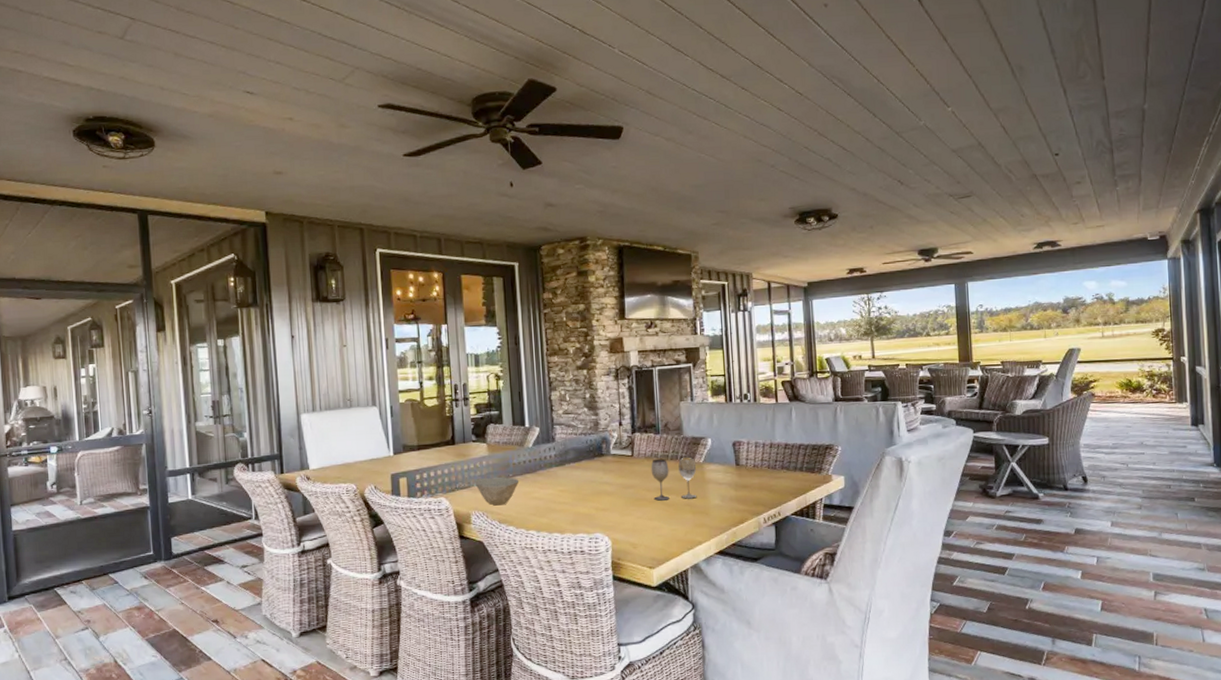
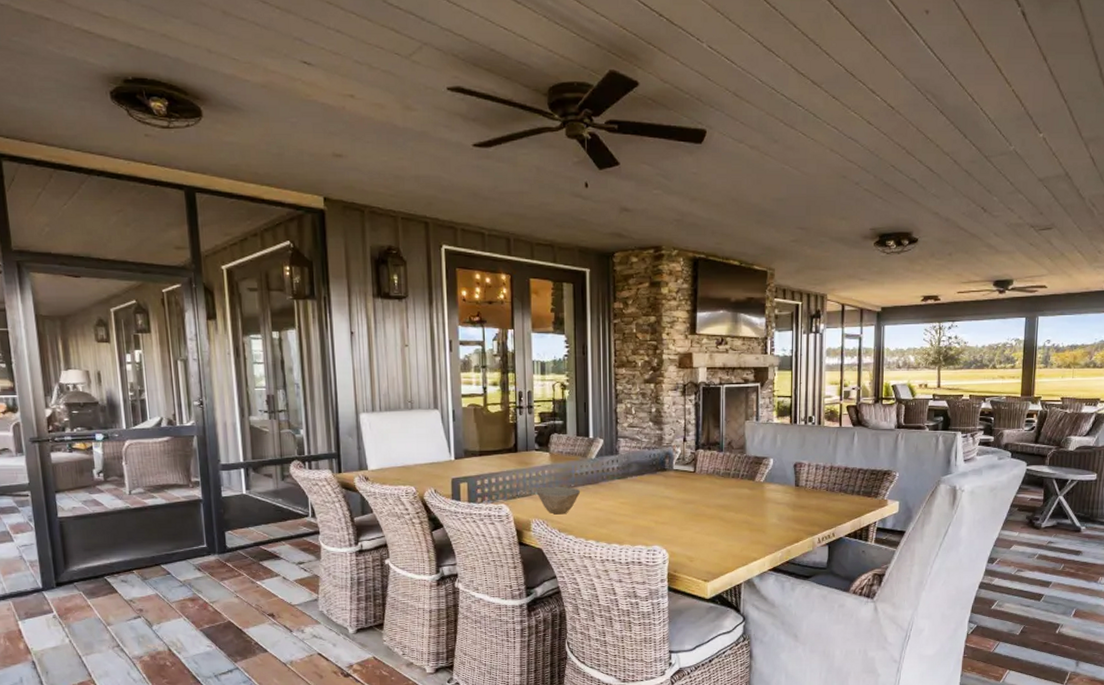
wineglass: present [651,457,697,501] -> none [712,475,757,517]

